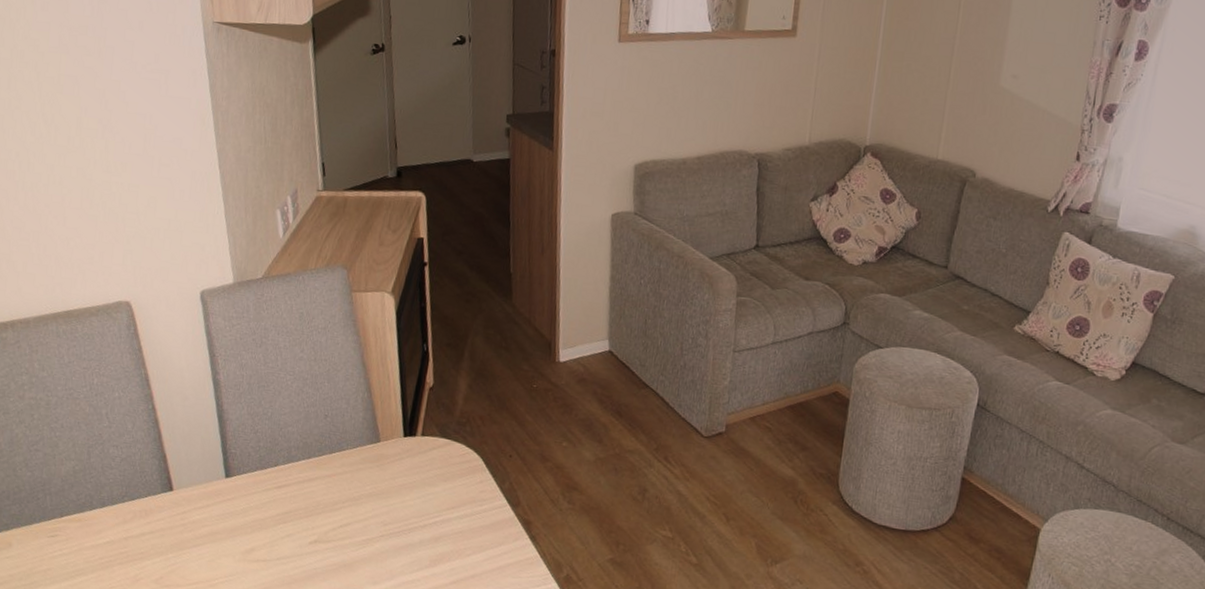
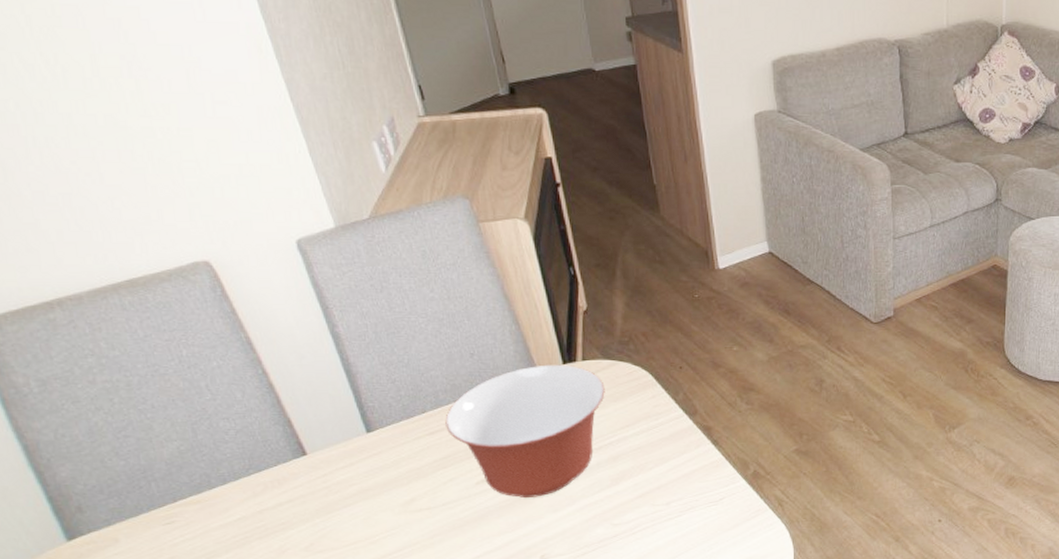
mixing bowl: none [292,435,438,567] -> present [445,364,605,499]

